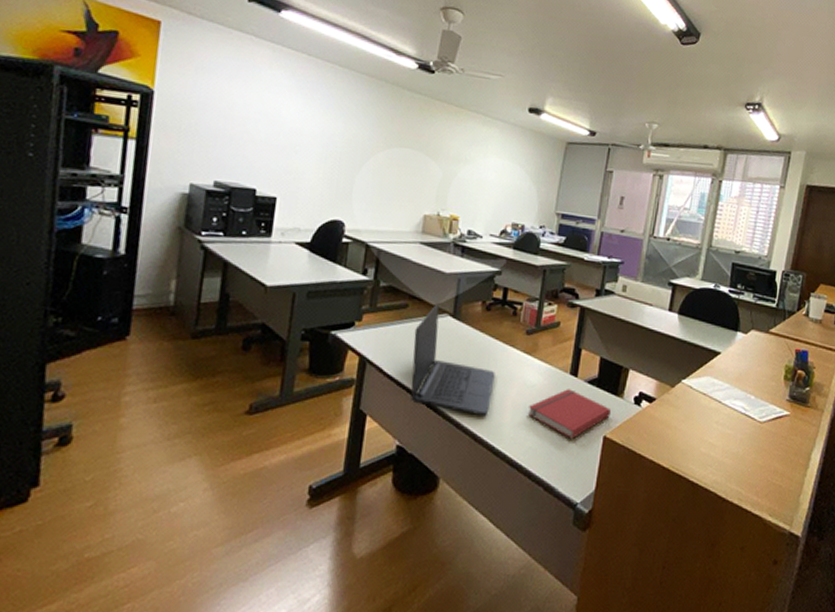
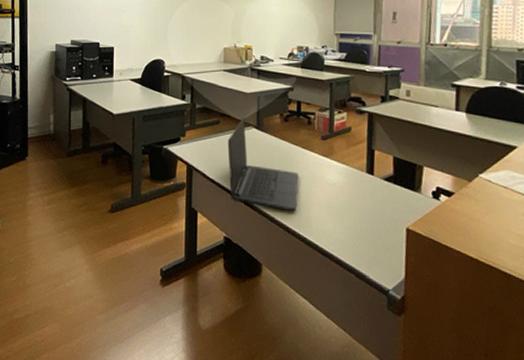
book: present [527,389,612,439] -> none [331,186,411,231]

